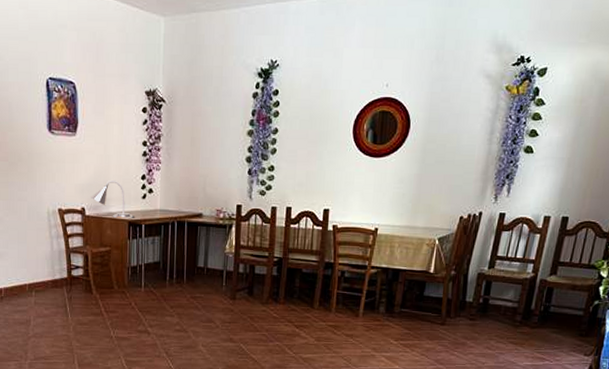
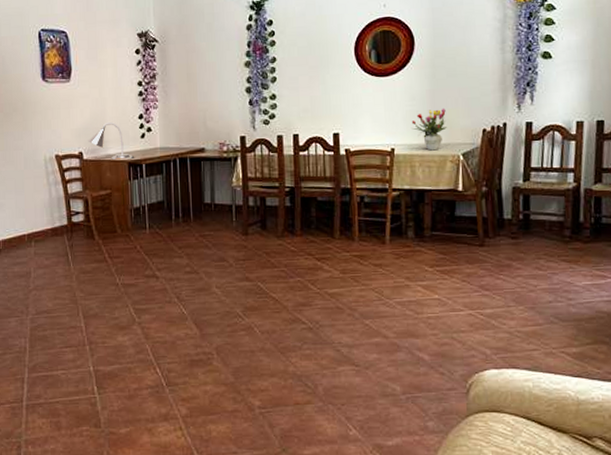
flower arrangement: none [396,193,430,233] -> present [411,108,447,151]

